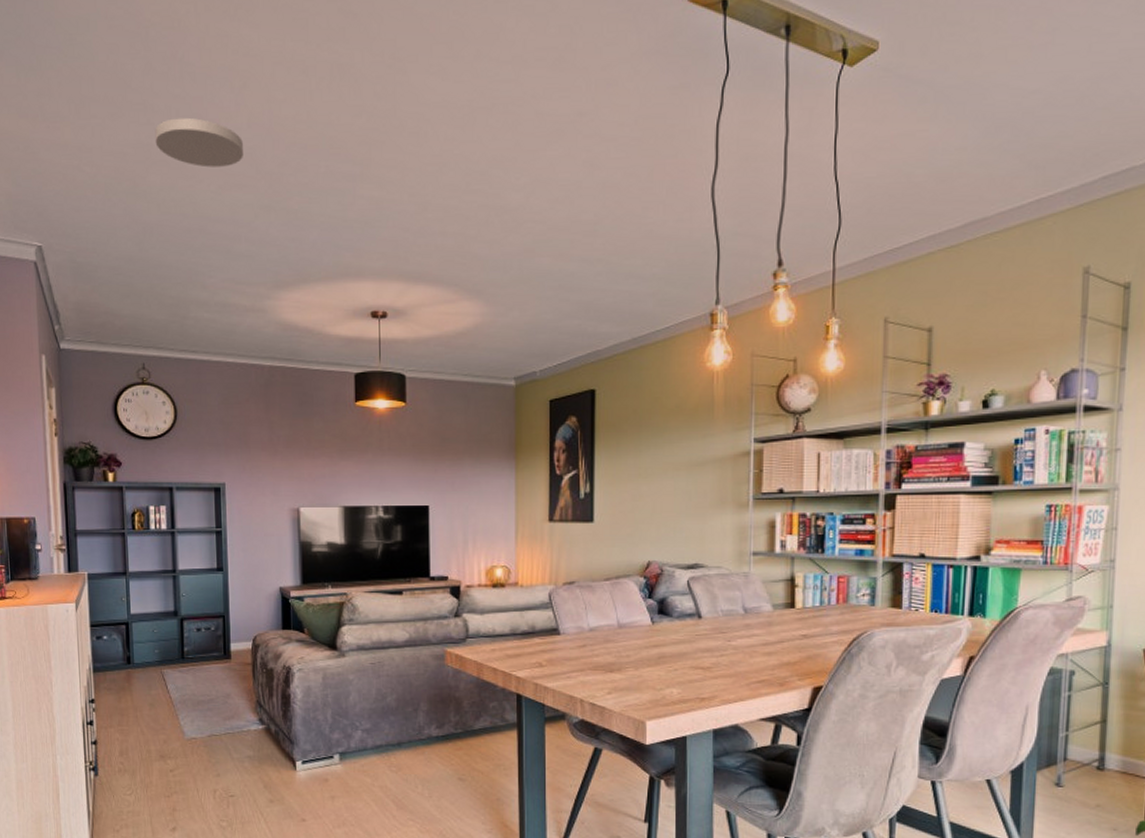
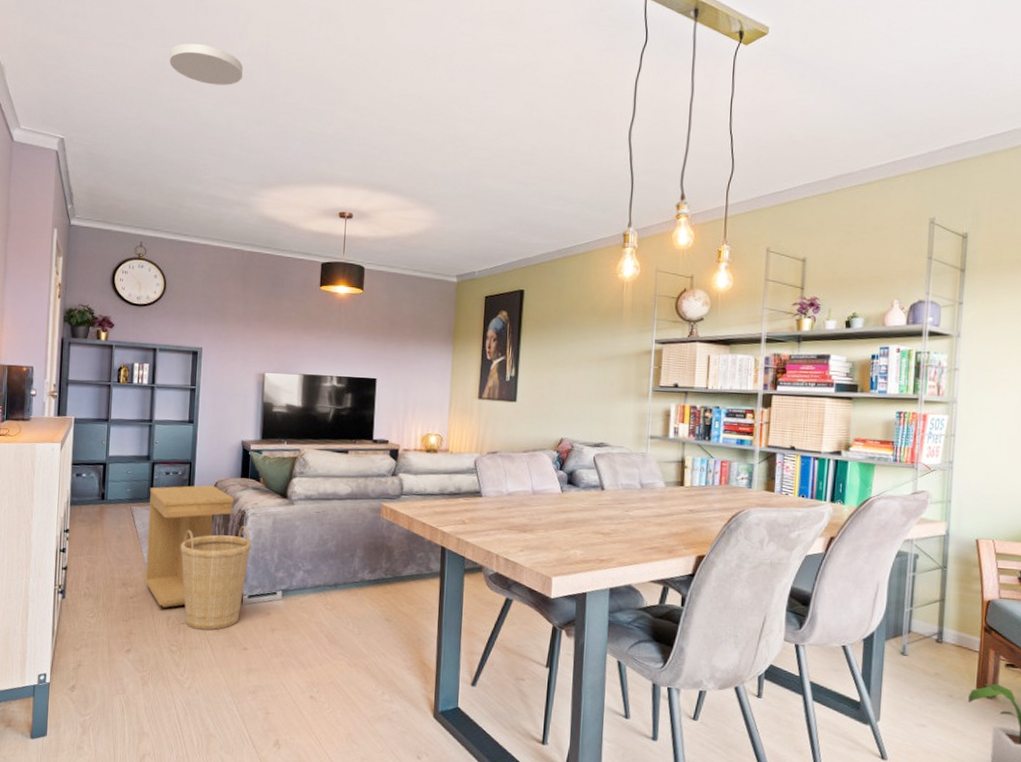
side table: none [180,640,276,780] -> present [145,485,234,608]
basket: none [220,684,301,802] -> present [180,526,252,630]

